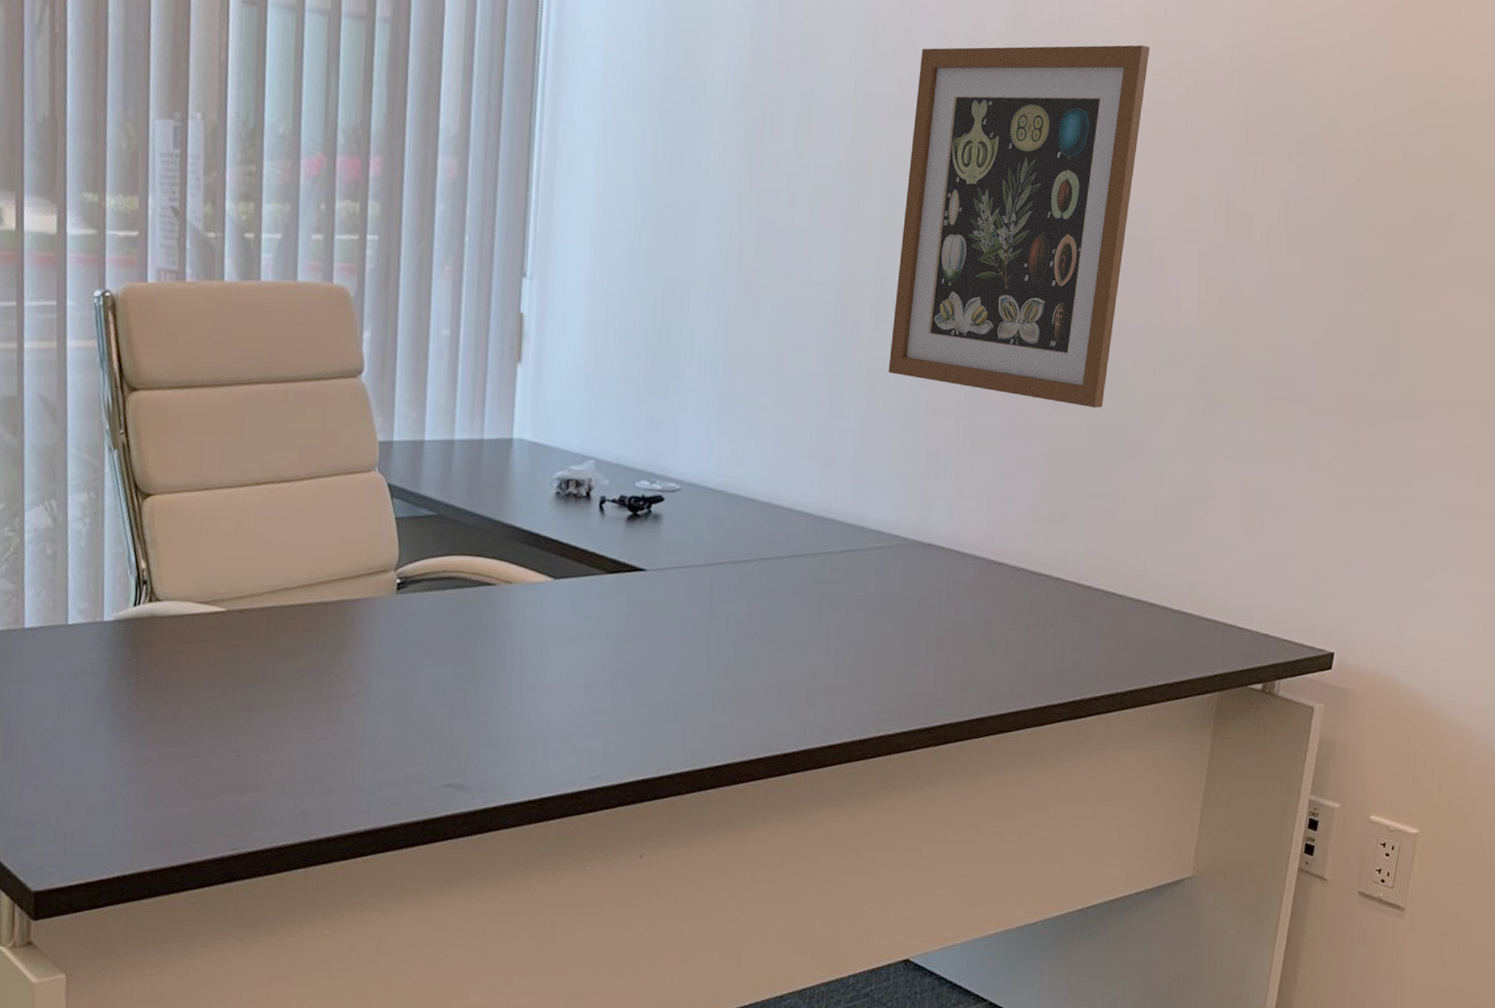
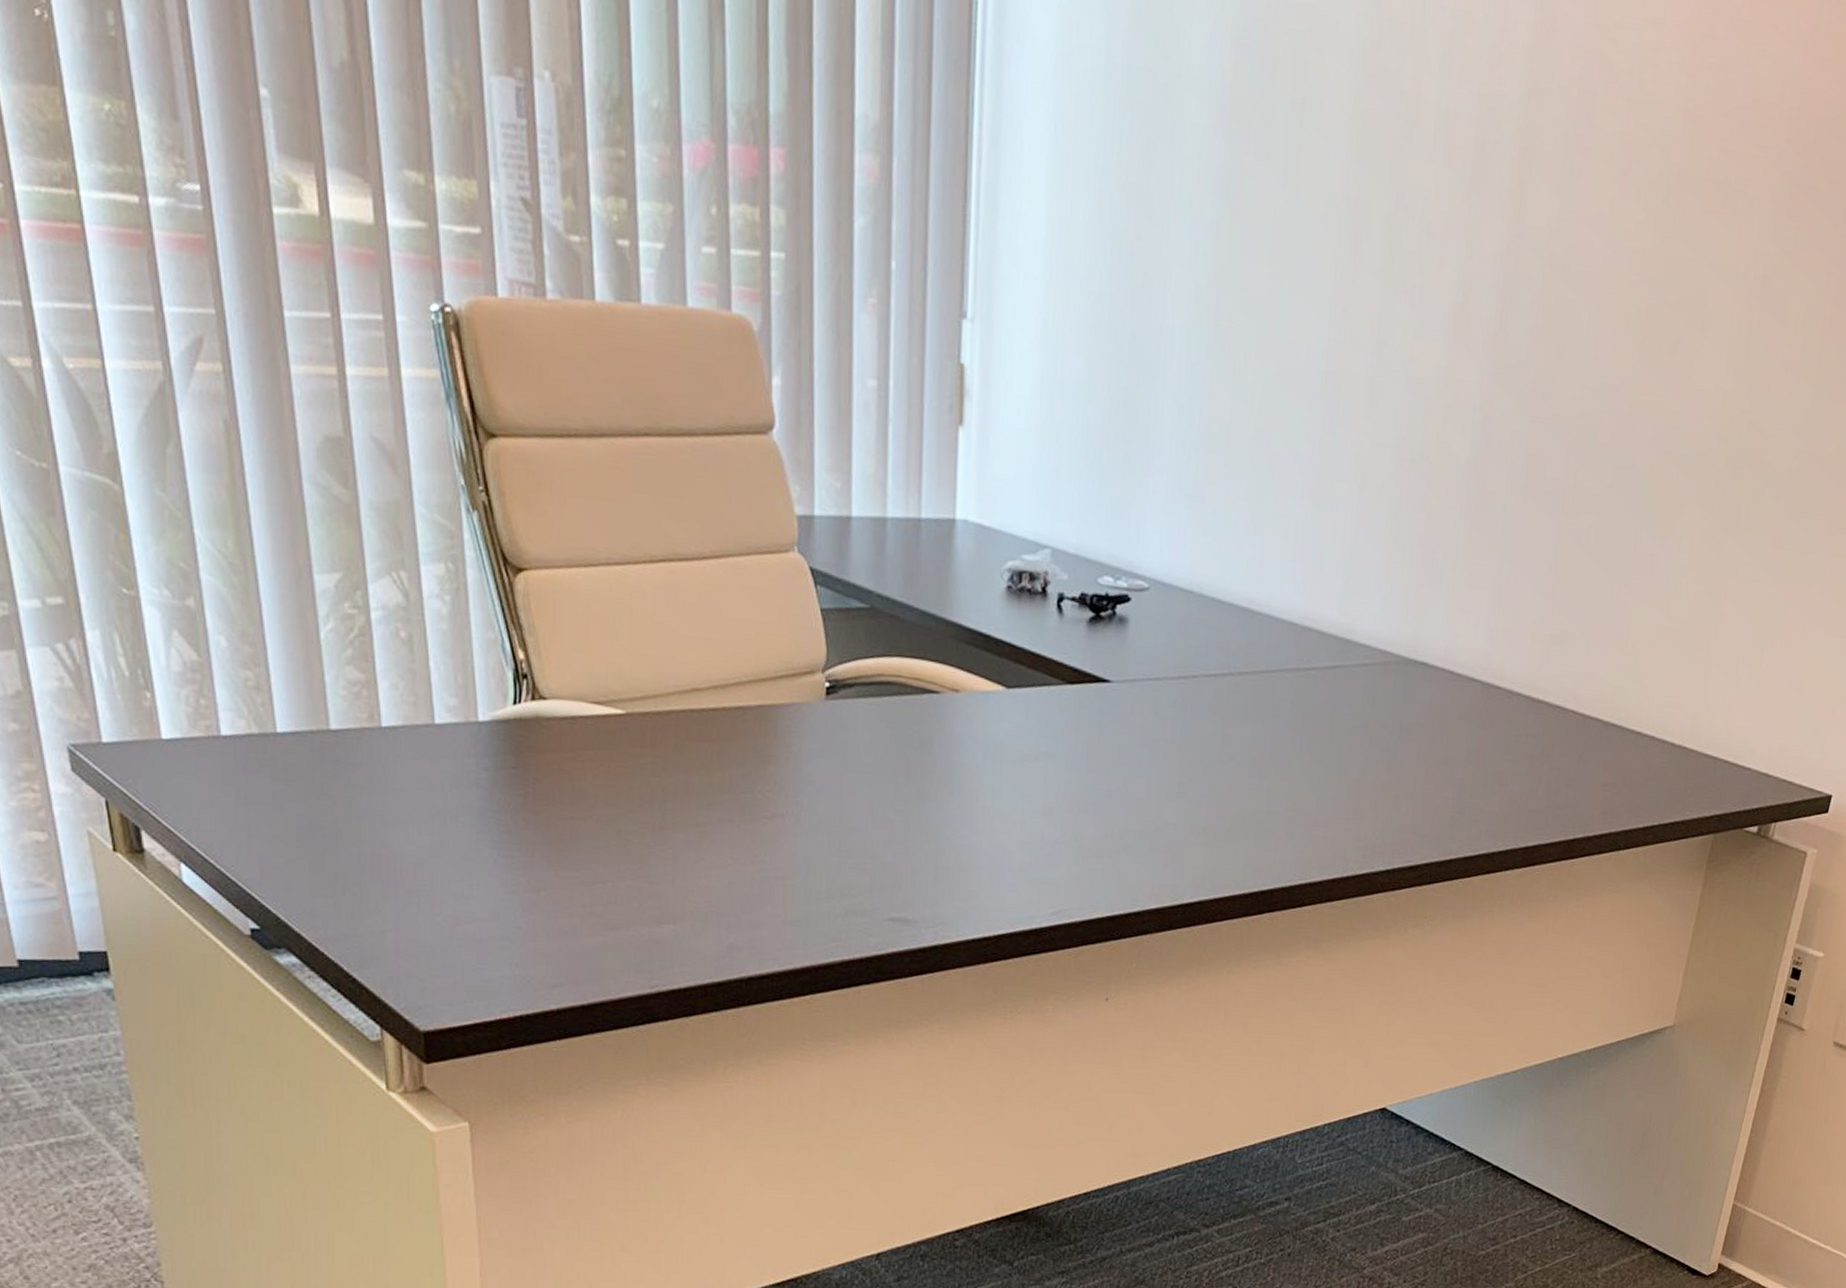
wall art: present [888,45,1150,408] -> none [1384,54,1693,514]

